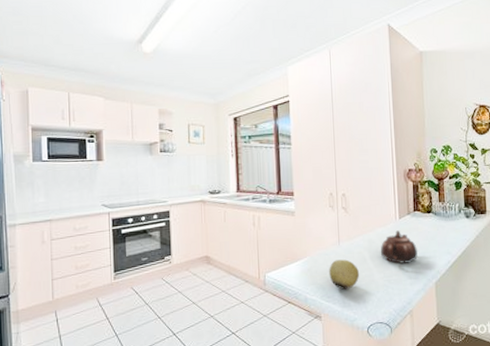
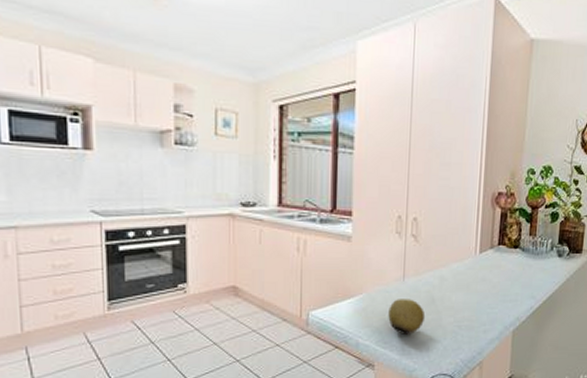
teapot: present [380,230,418,264] -> none [452,267,498,307]

